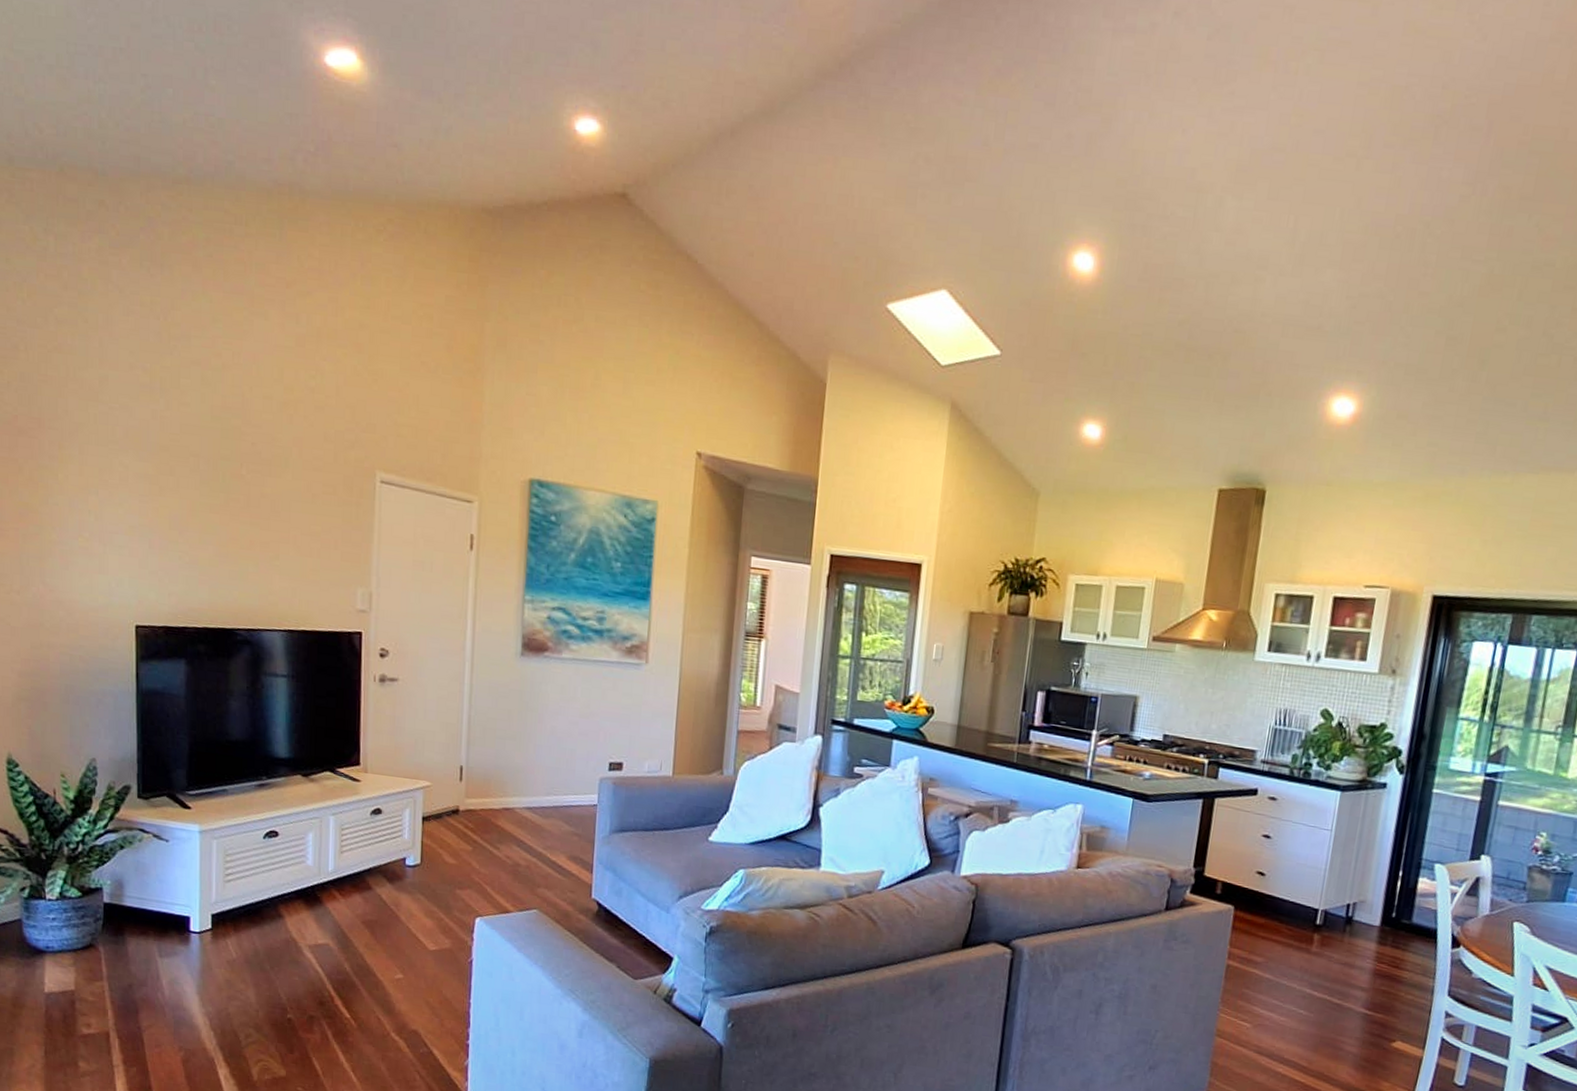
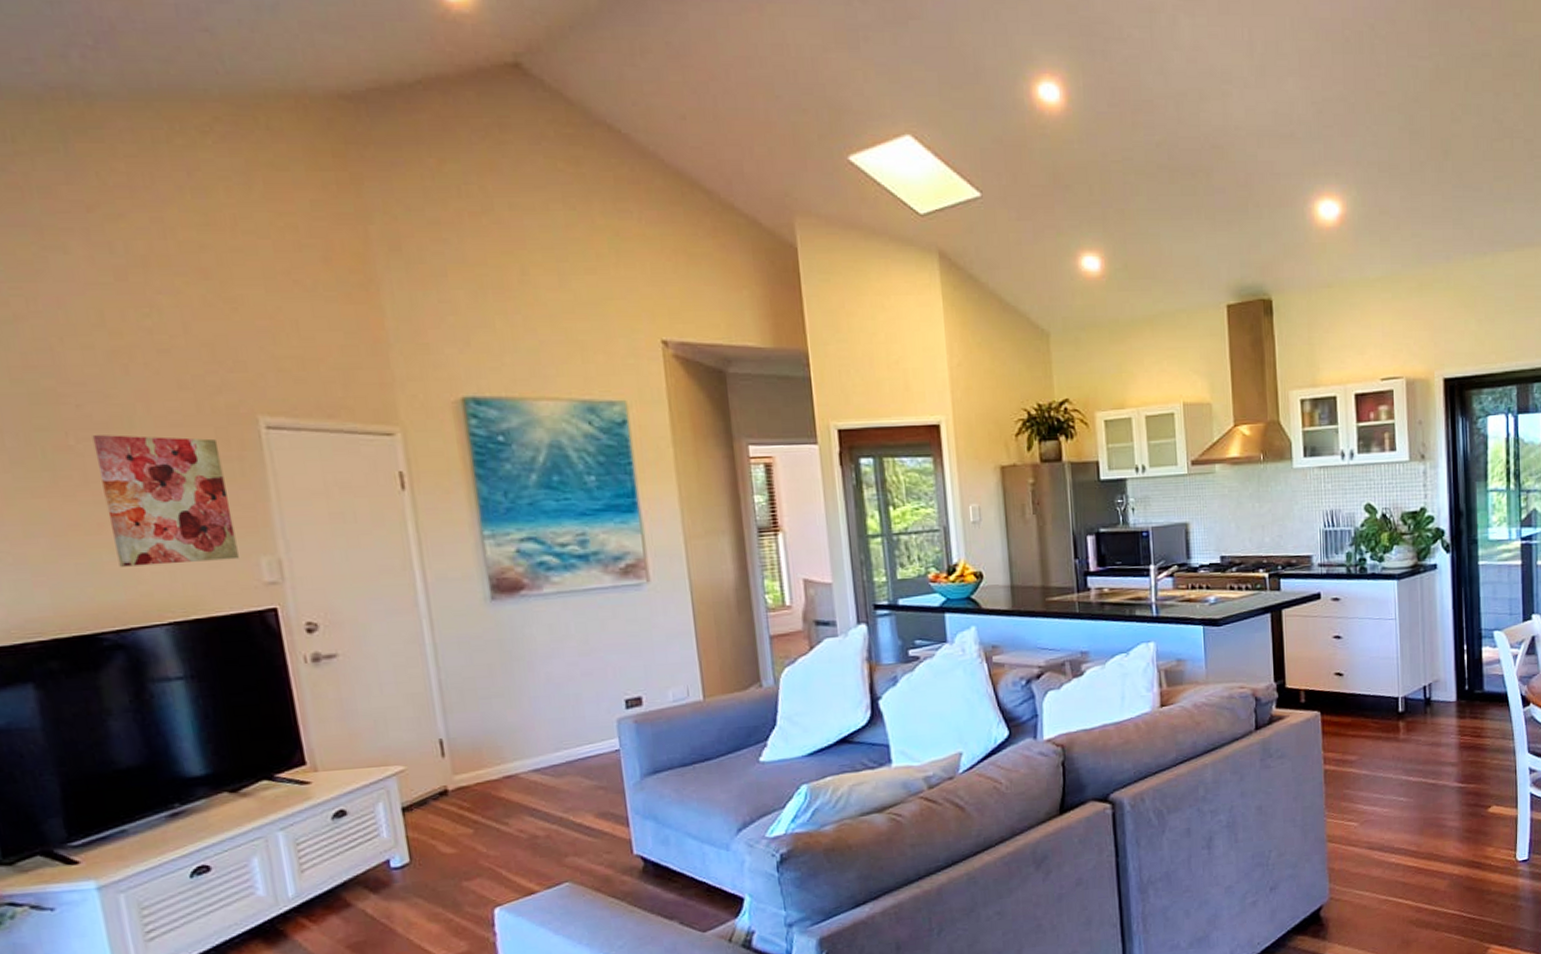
wall art: none [258,469,344,587] -> present [92,435,239,567]

